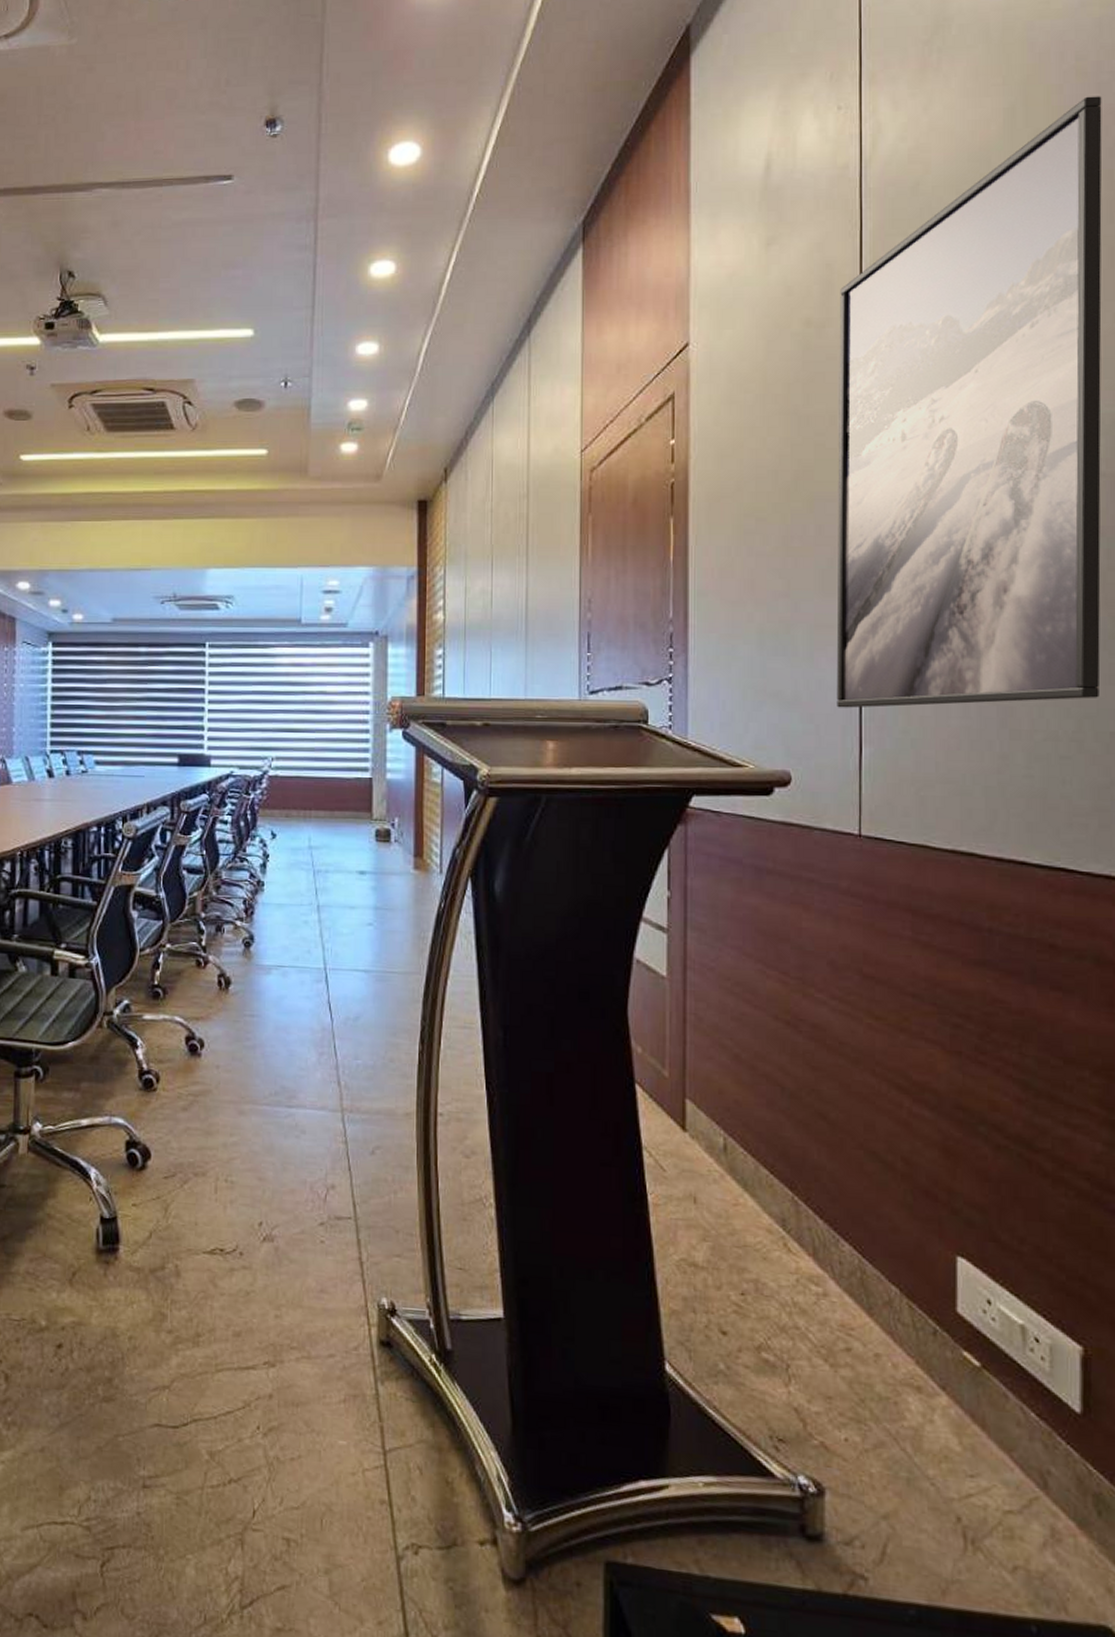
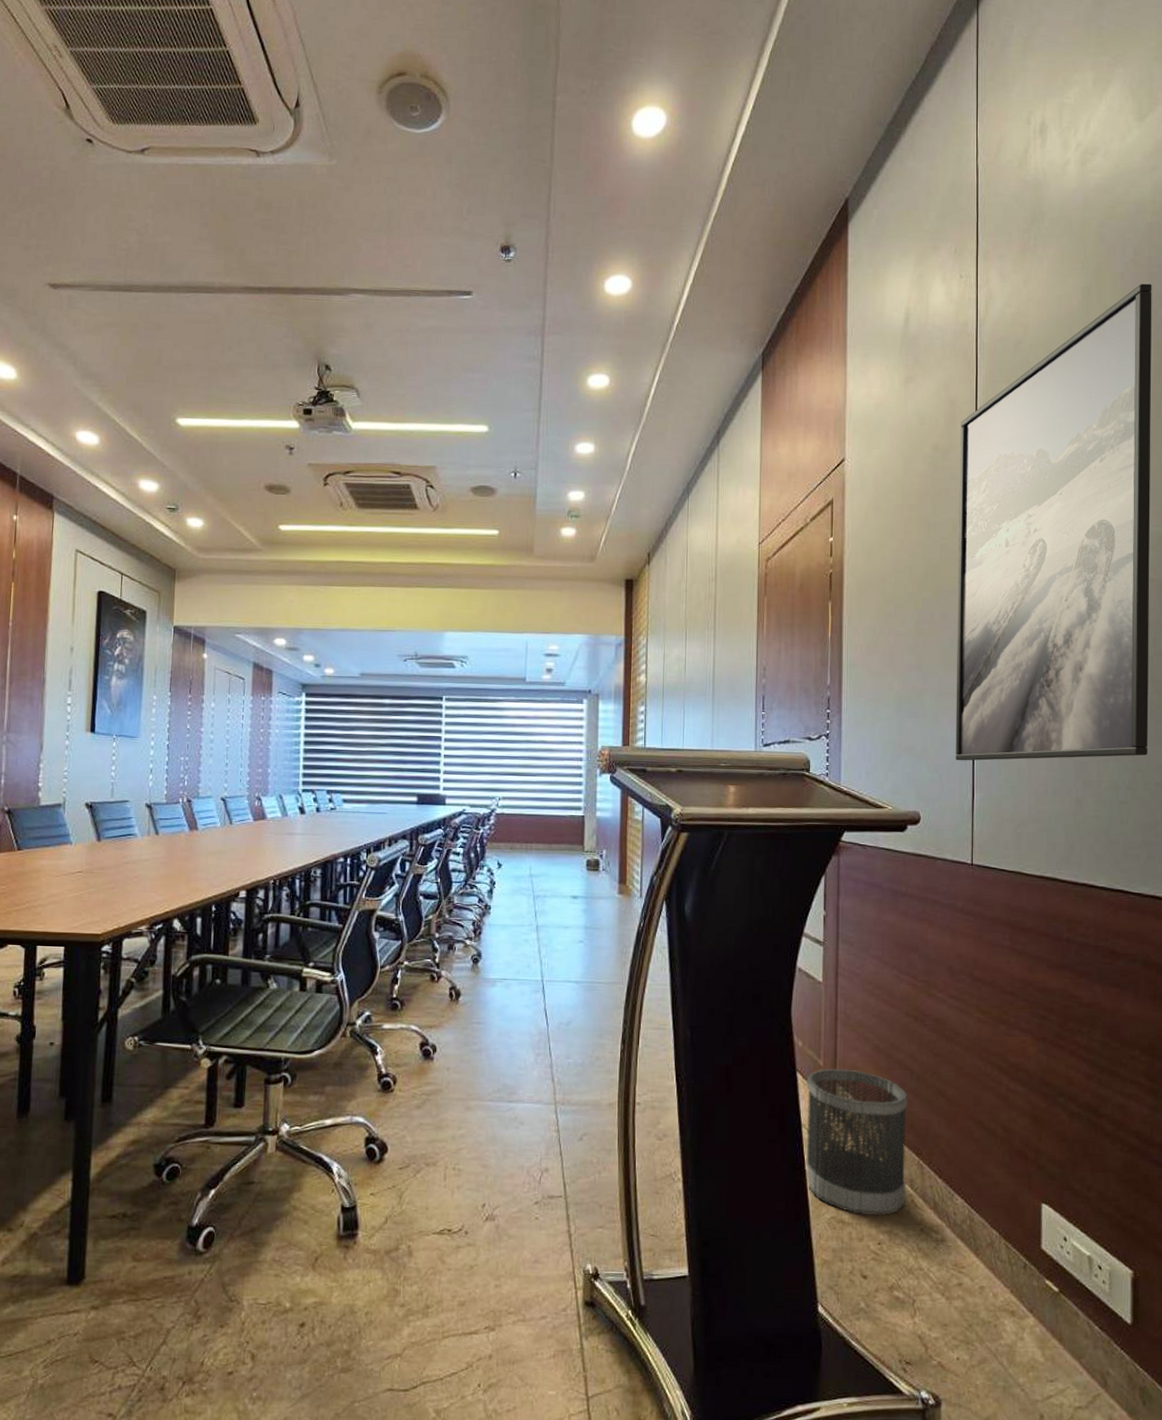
wastebasket: none [646,1080,778,1261] -> present [805,1068,908,1216]

